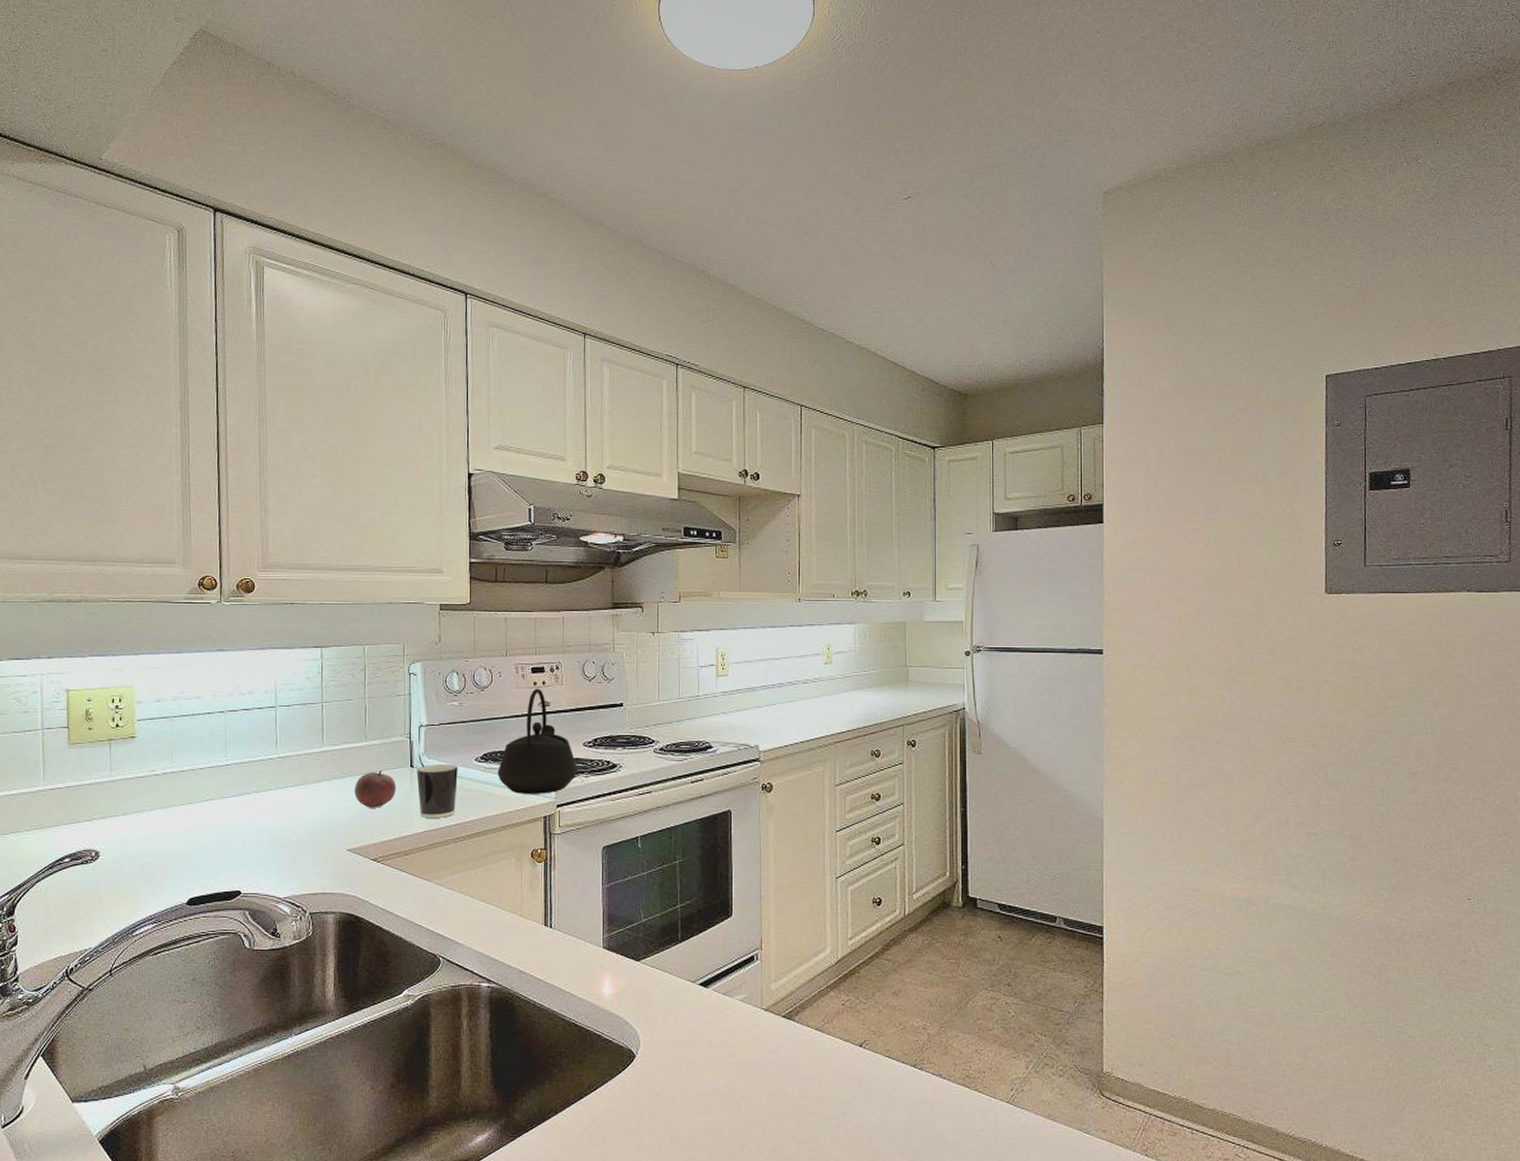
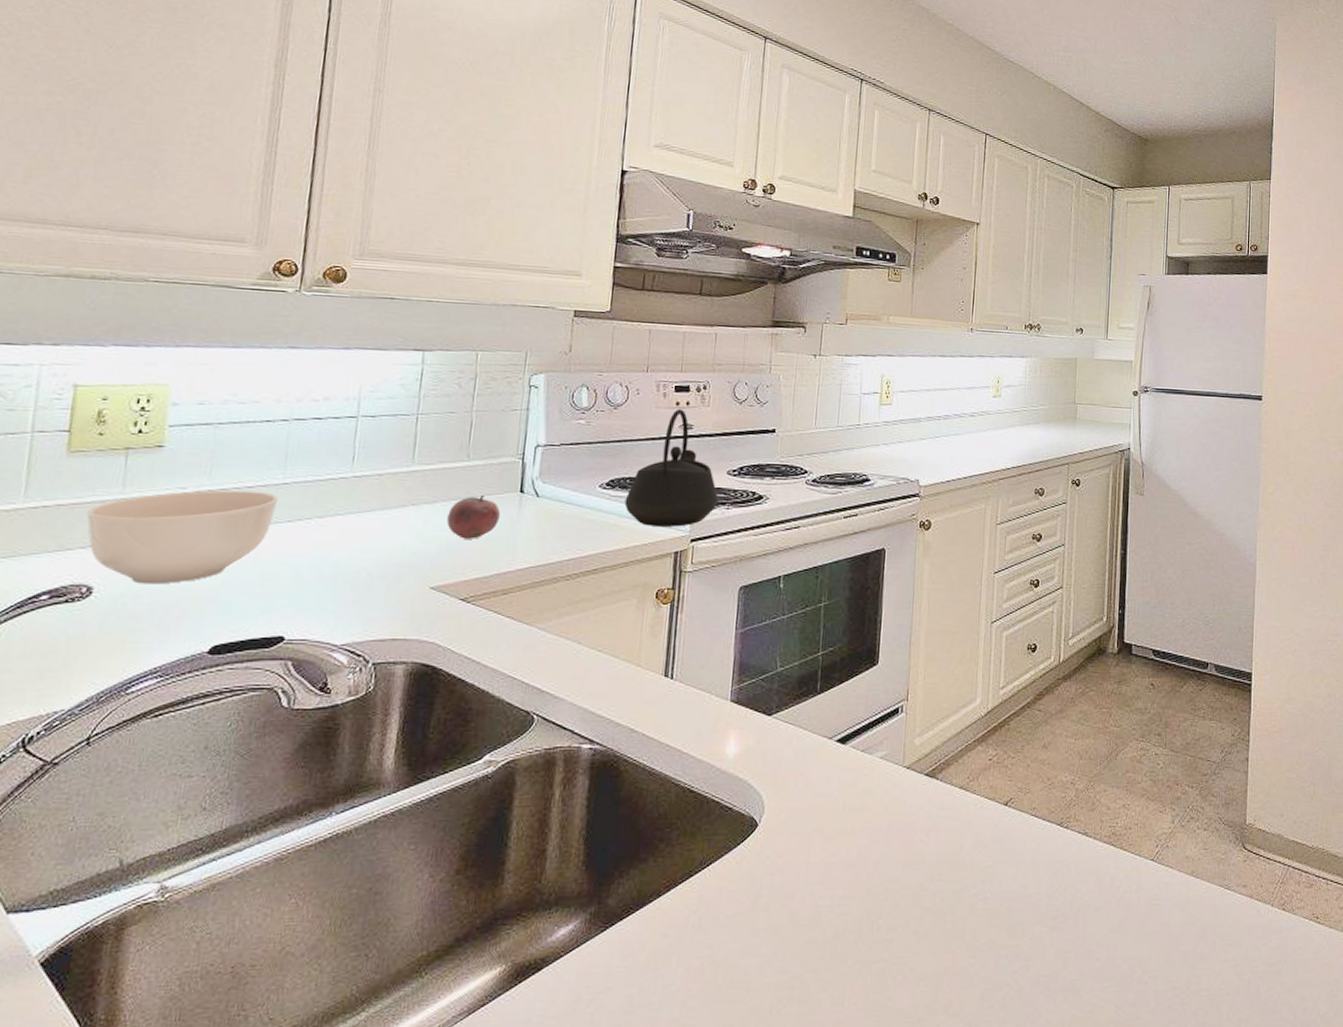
bowl: none [88,772,224,849] -> present [86,490,279,585]
mug: present [416,765,458,818] -> none [526,490,578,552]

